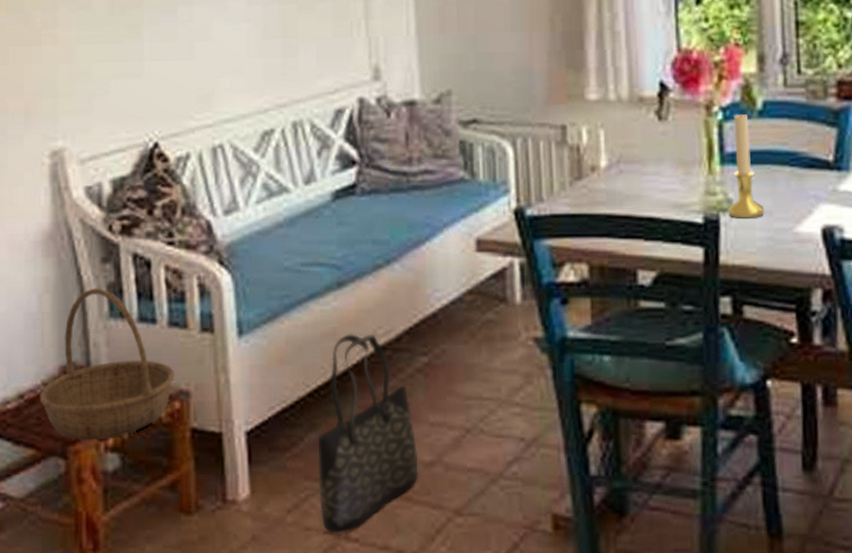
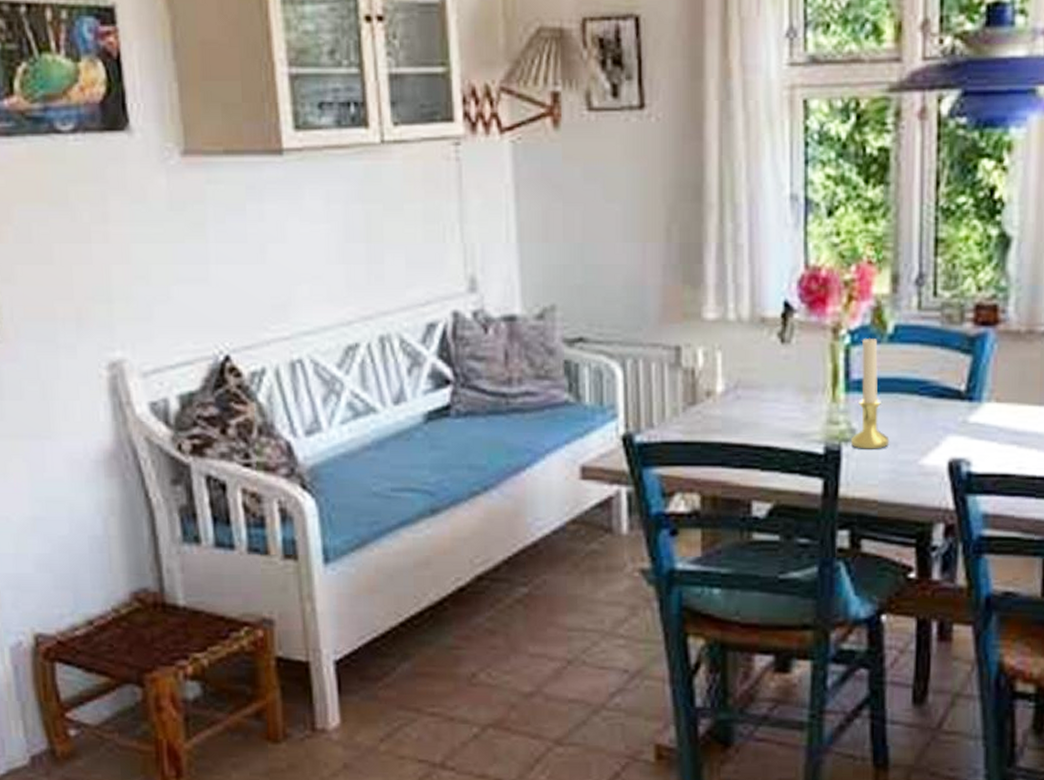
basket: present [39,288,175,440] -> none [110,511,257,668]
tote bag: present [317,334,419,533] -> none [411,563,518,762]

